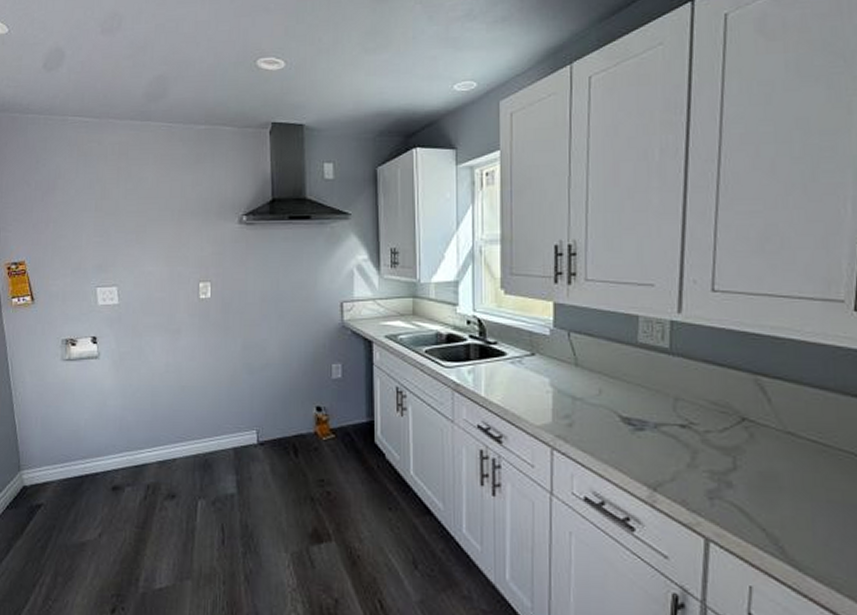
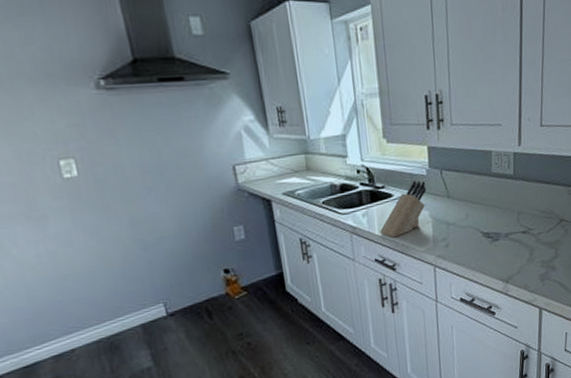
knife block: none [485,339,548,404] -> present [379,179,426,238]

